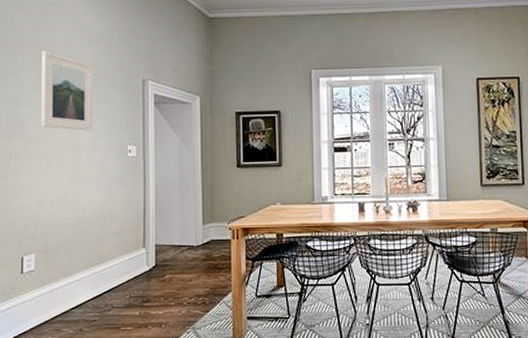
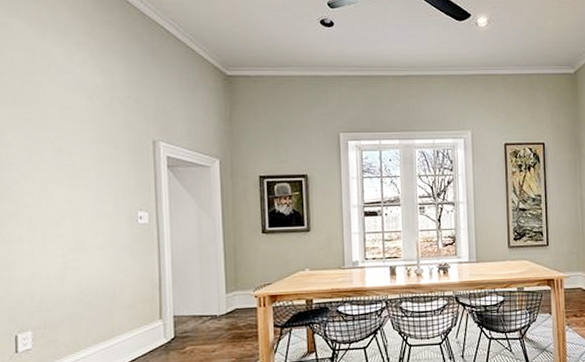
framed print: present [41,51,92,131] -> none [29,107,96,196]

